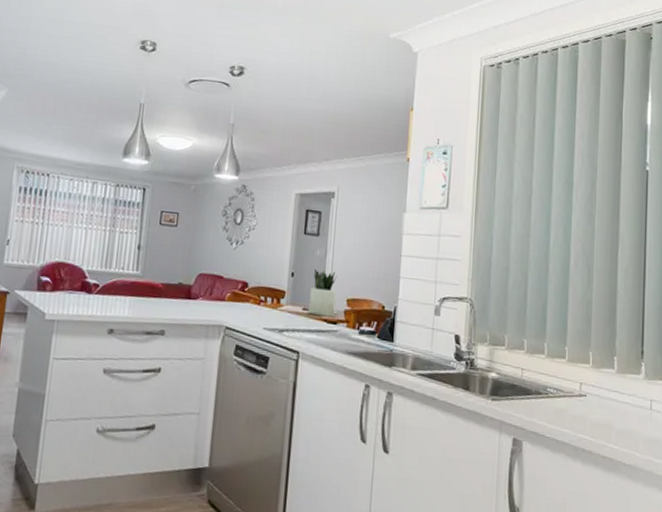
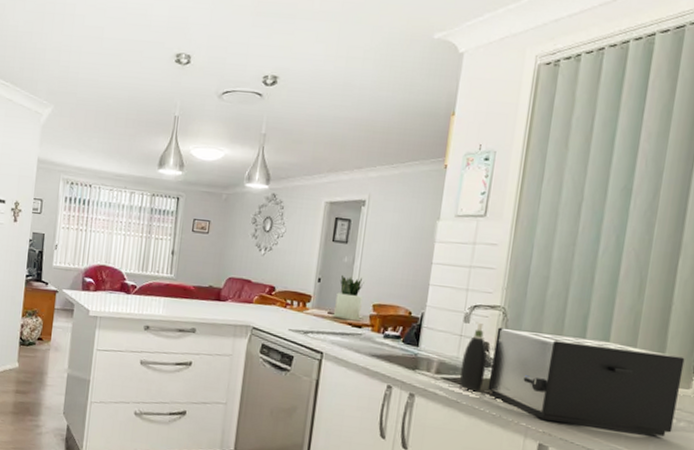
soap dispenser: none [434,314,459,387] -> present [459,322,487,392]
toaster: none [461,319,633,423] -> present [487,327,685,436]

